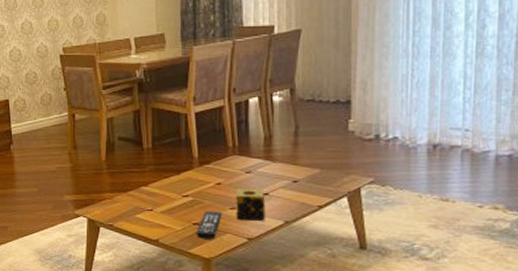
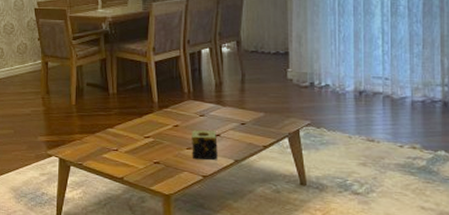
remote control: present [196,211,223,240] -> none [157,151,180,177]

